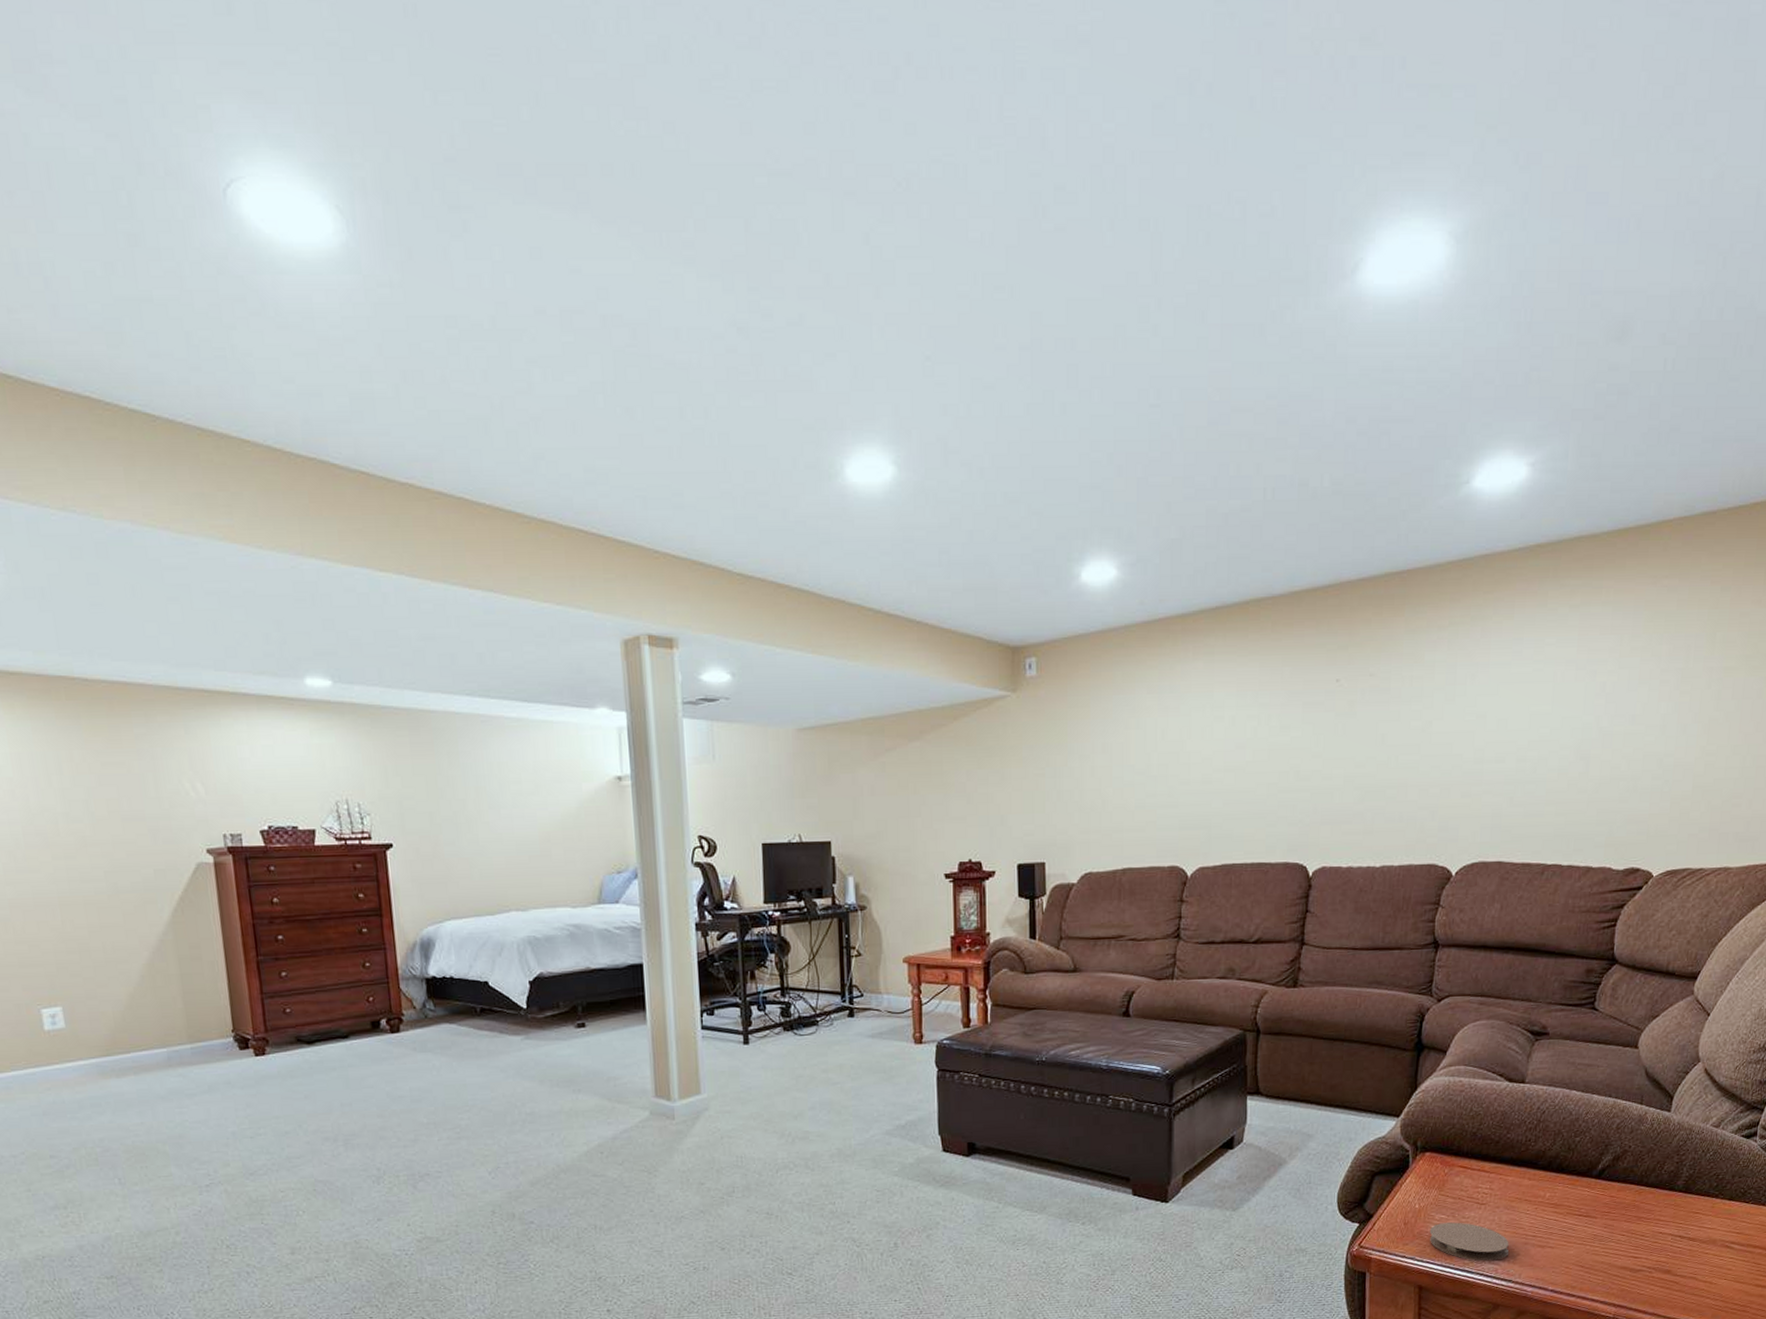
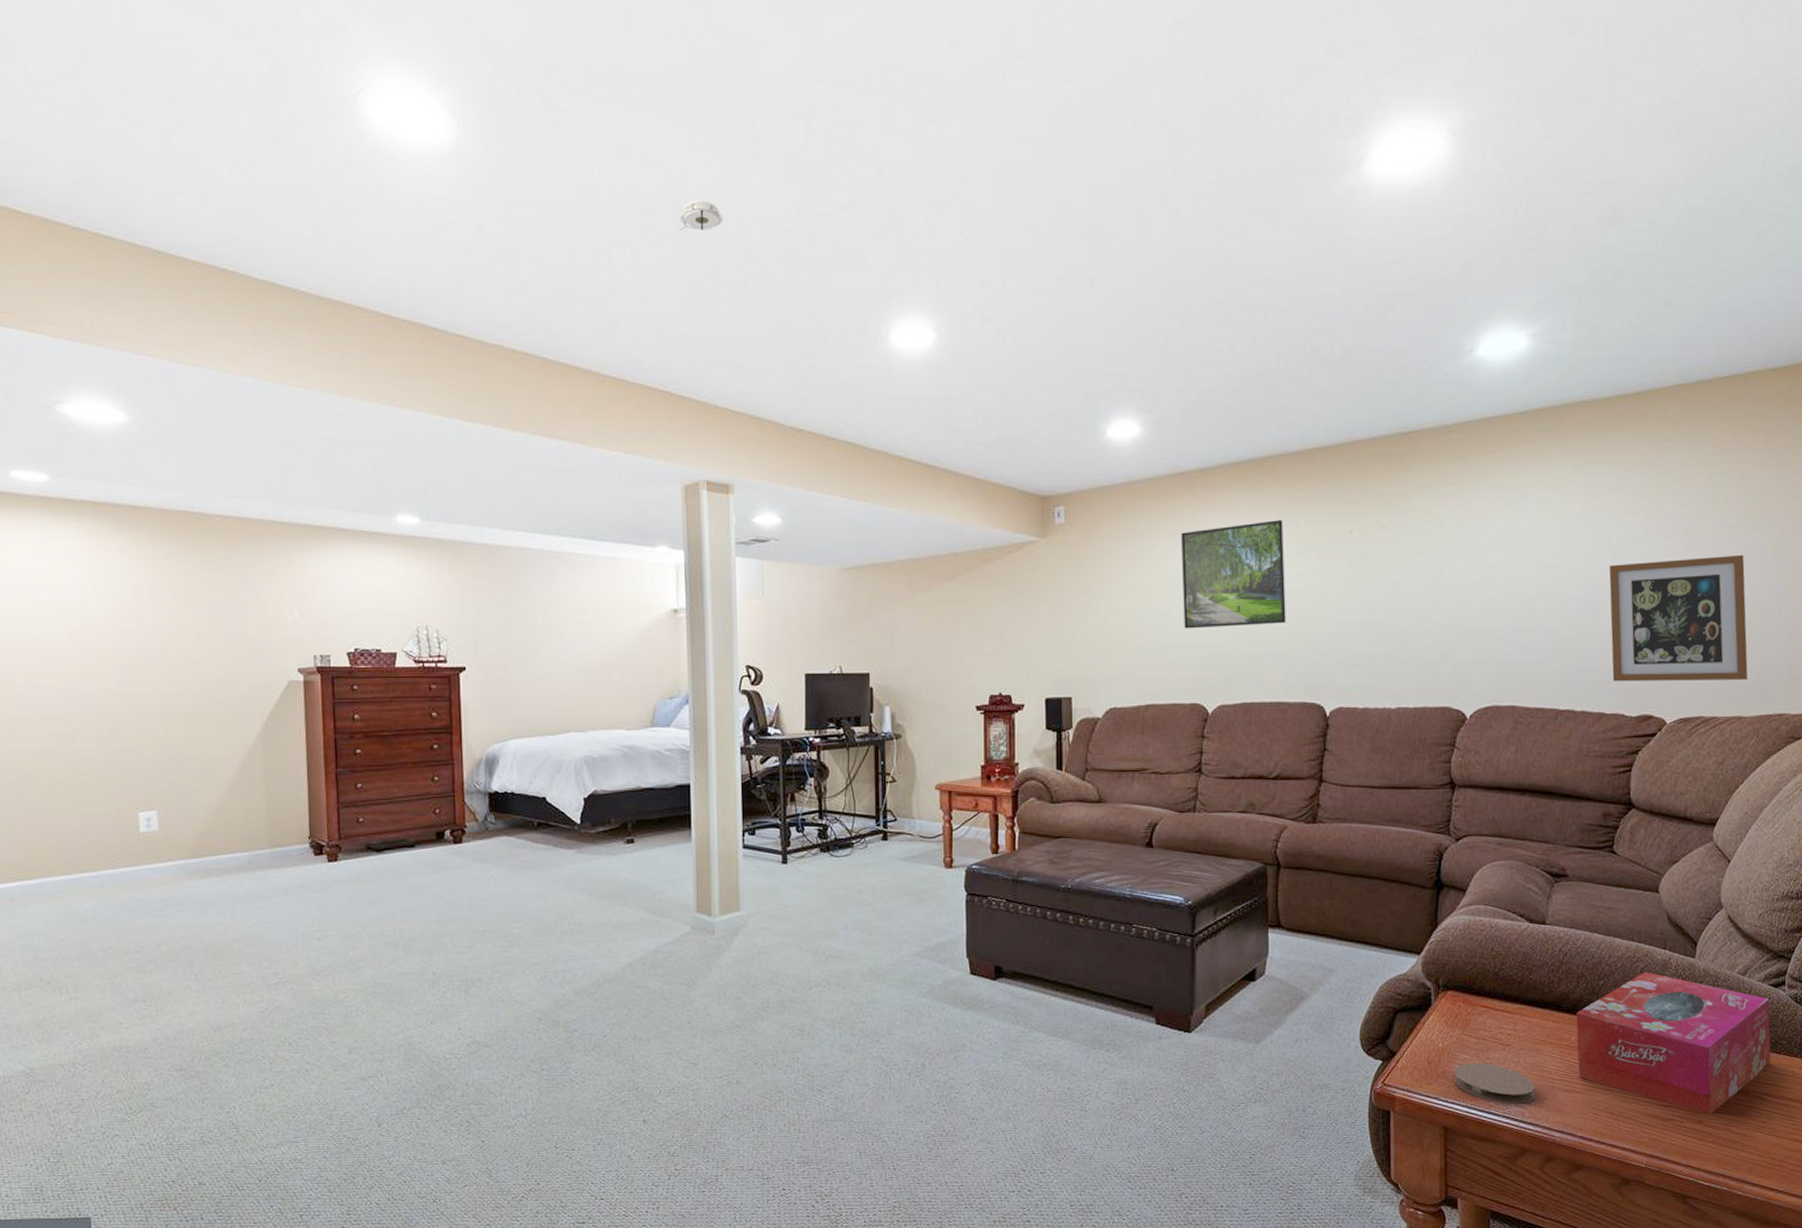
smoke detector: none [606,314,656,350] -> present [679,200,724,230]
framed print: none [1159,669,1269,788] -> present [1181,520,1286,629]
tissue box: none [1551,1127,1741,1263] -> present [1576,971,1772,1114]
wall art: none [1600,698,1739,834] -> present [1609,554,1748,682]

